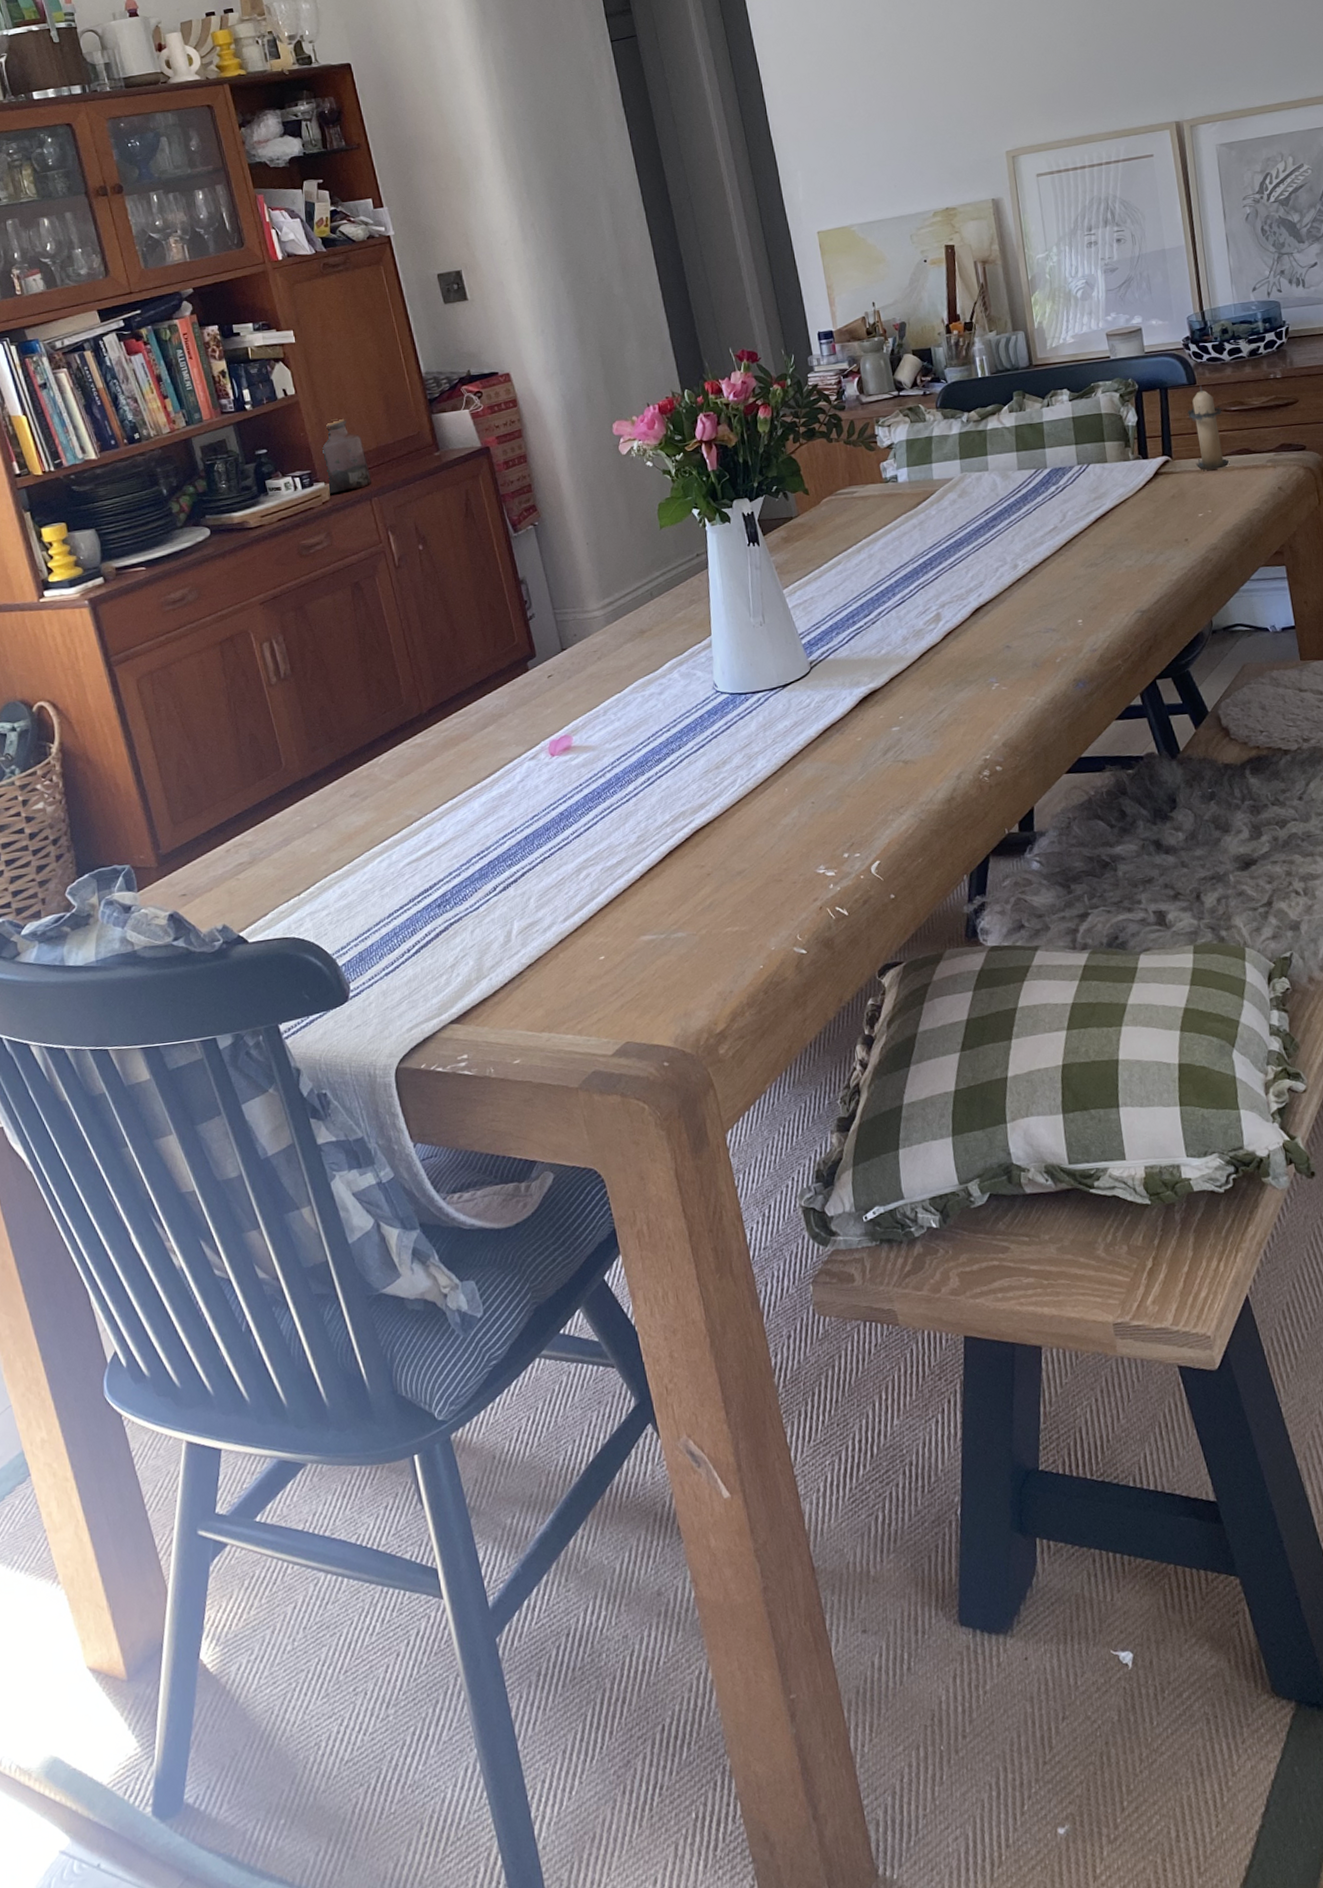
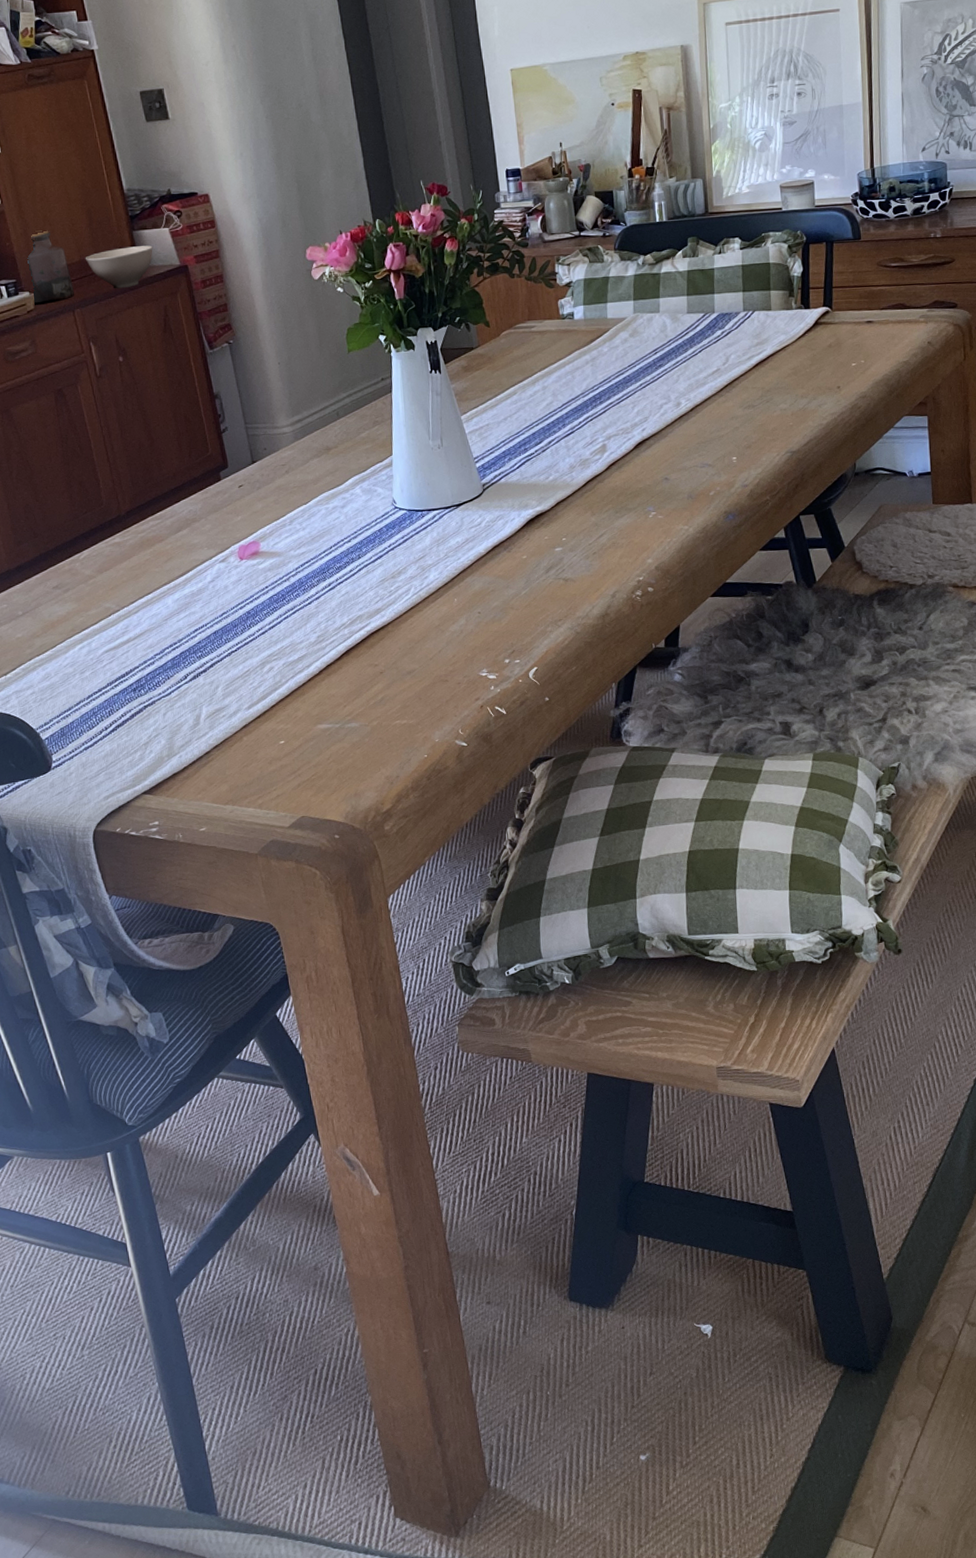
bowl: none [382,428,453,475] -> present [85,245,153,289]
candle: present [1187,385,1230,471] -> none [849,240,885,323]

